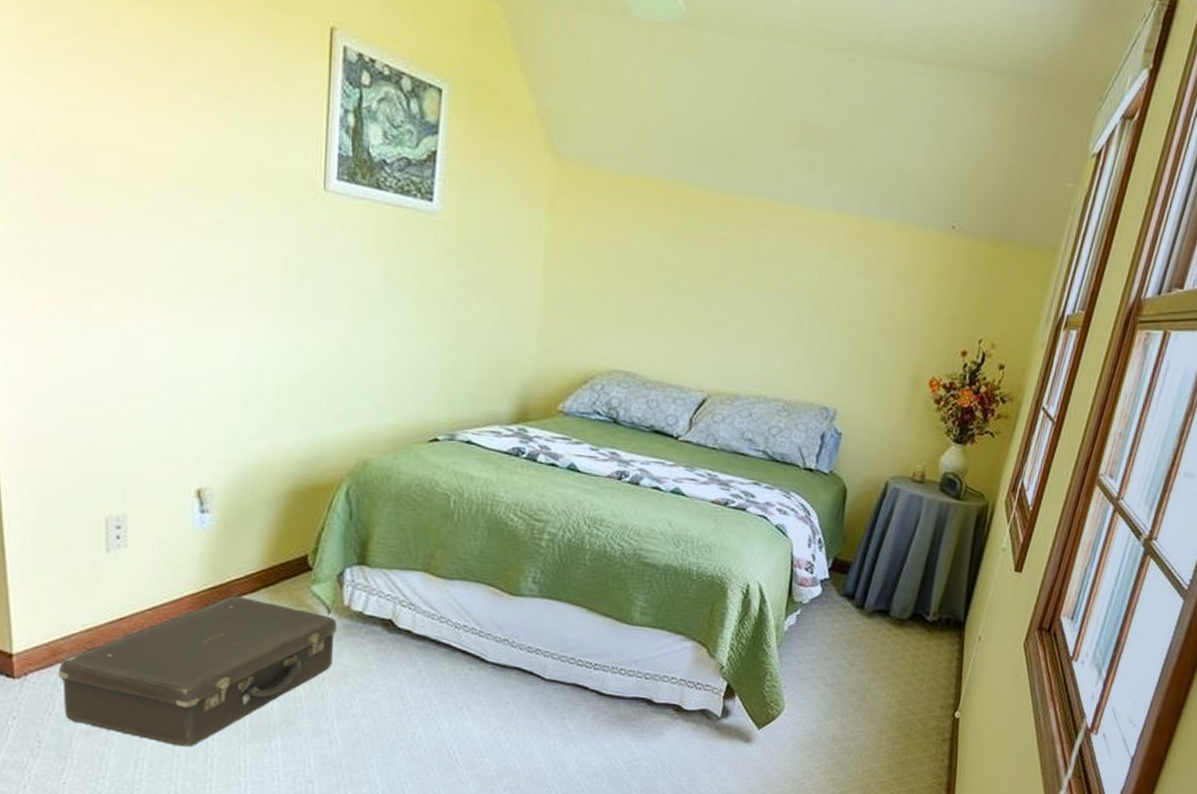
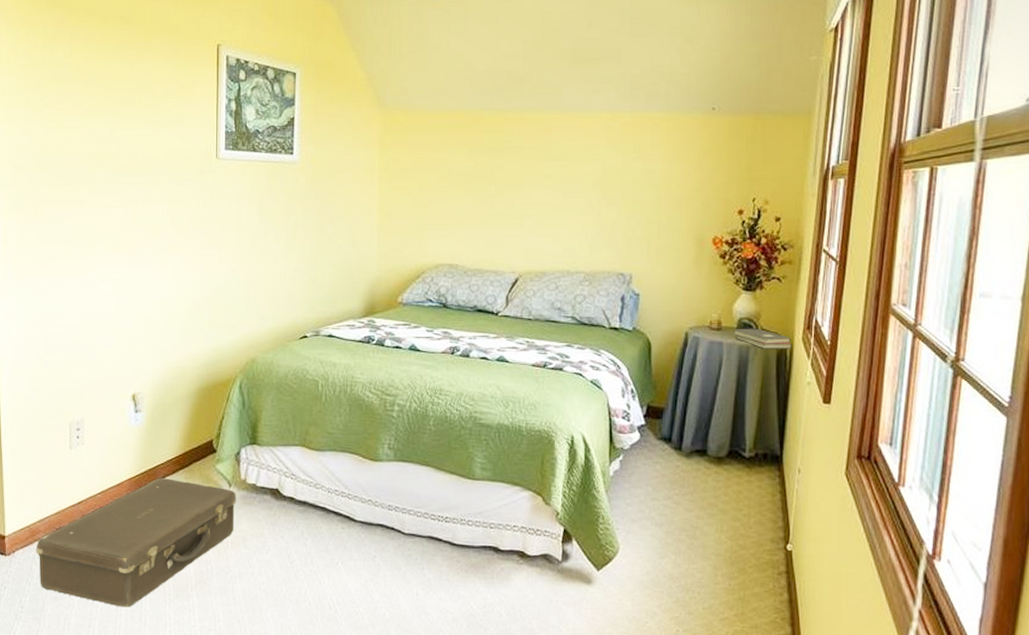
hardback book: none [935,484,994,511] -> present [733,328,792,349]

